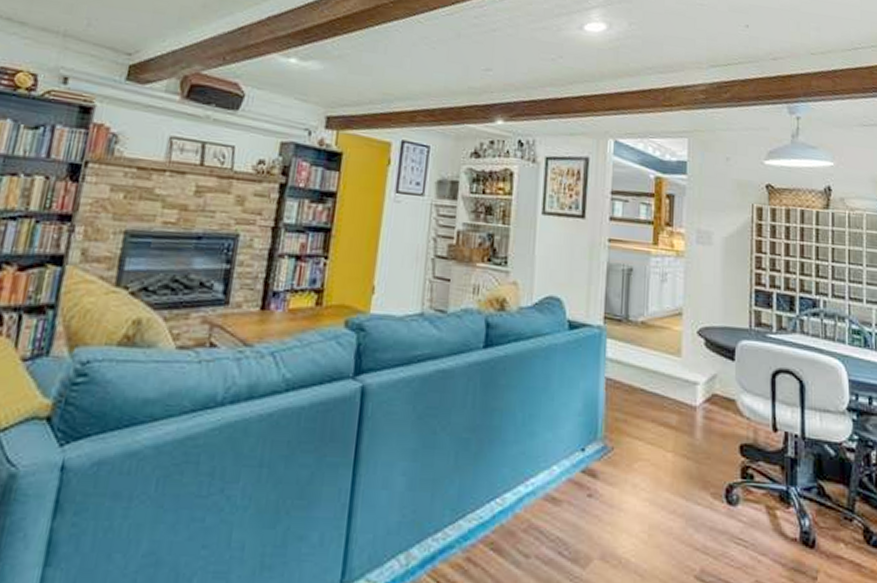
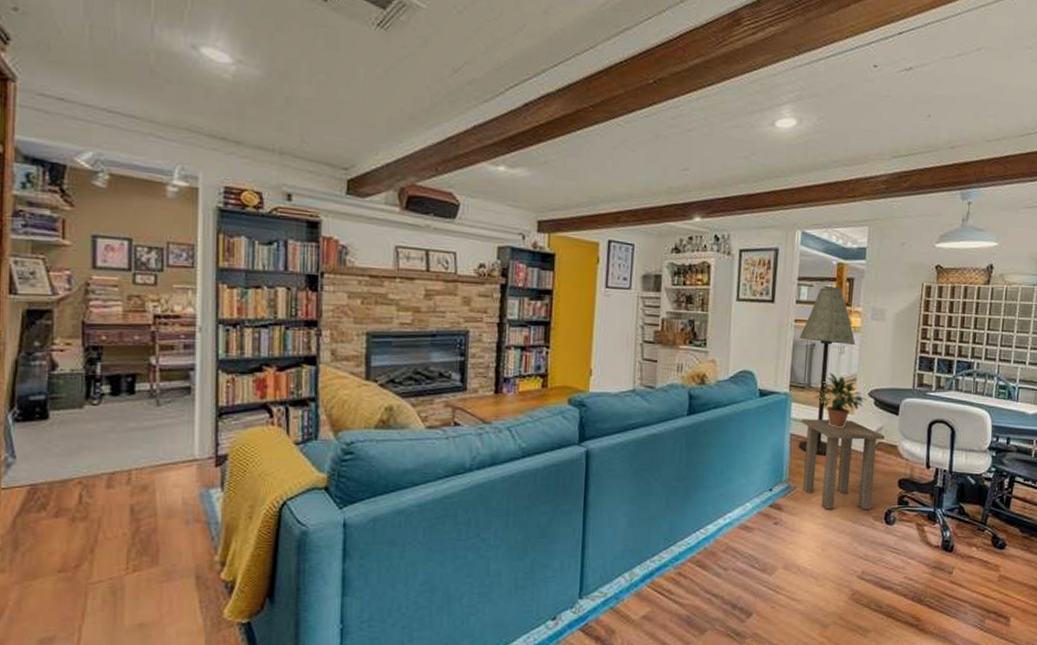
floor lamp: none [614,203,679,408] -> present [798,286,856,456]
side table: none [619,359,719,484] -> present [801,419,884,510]
potted plant: none [633,304,695,373] -> present [814,372,866,428]

